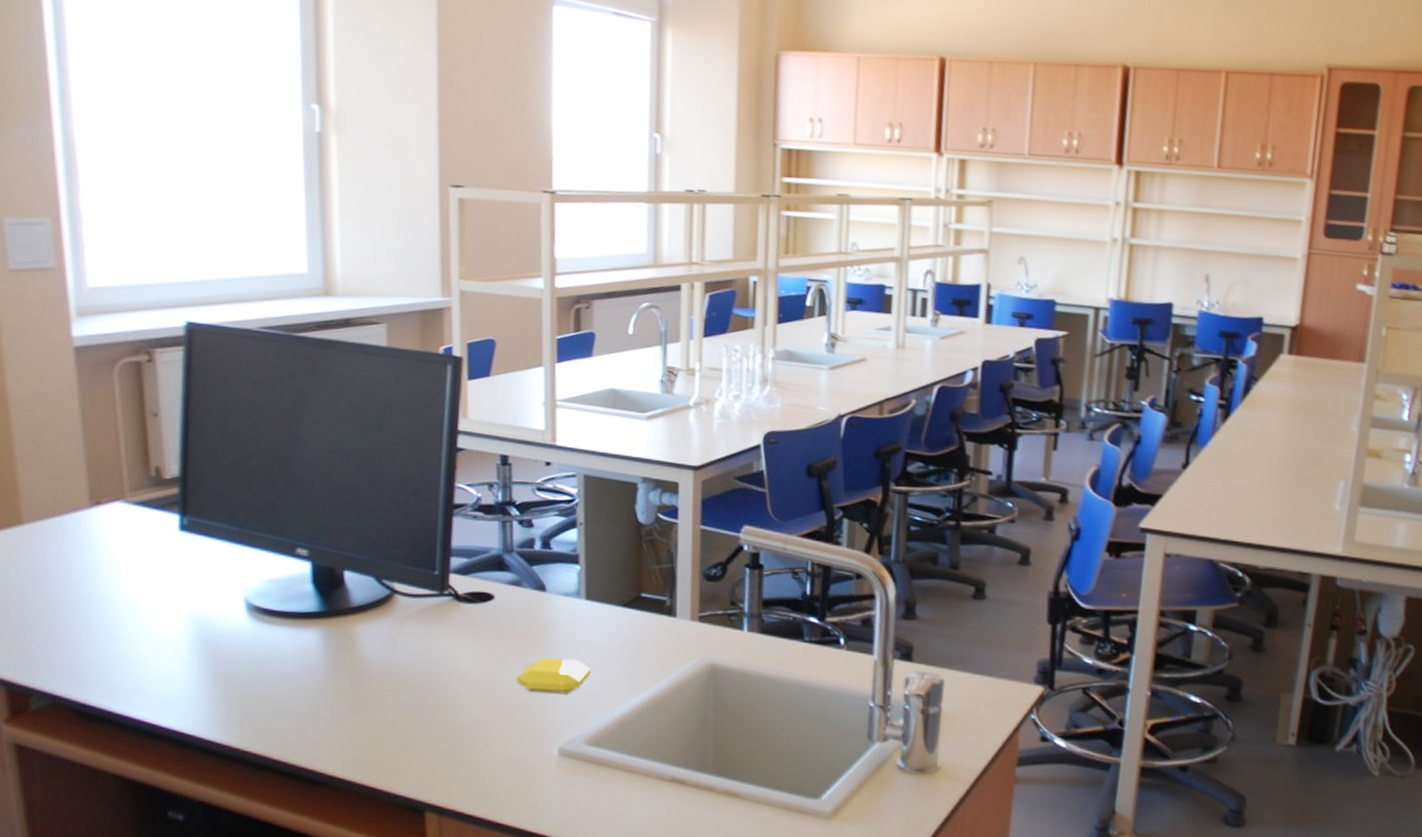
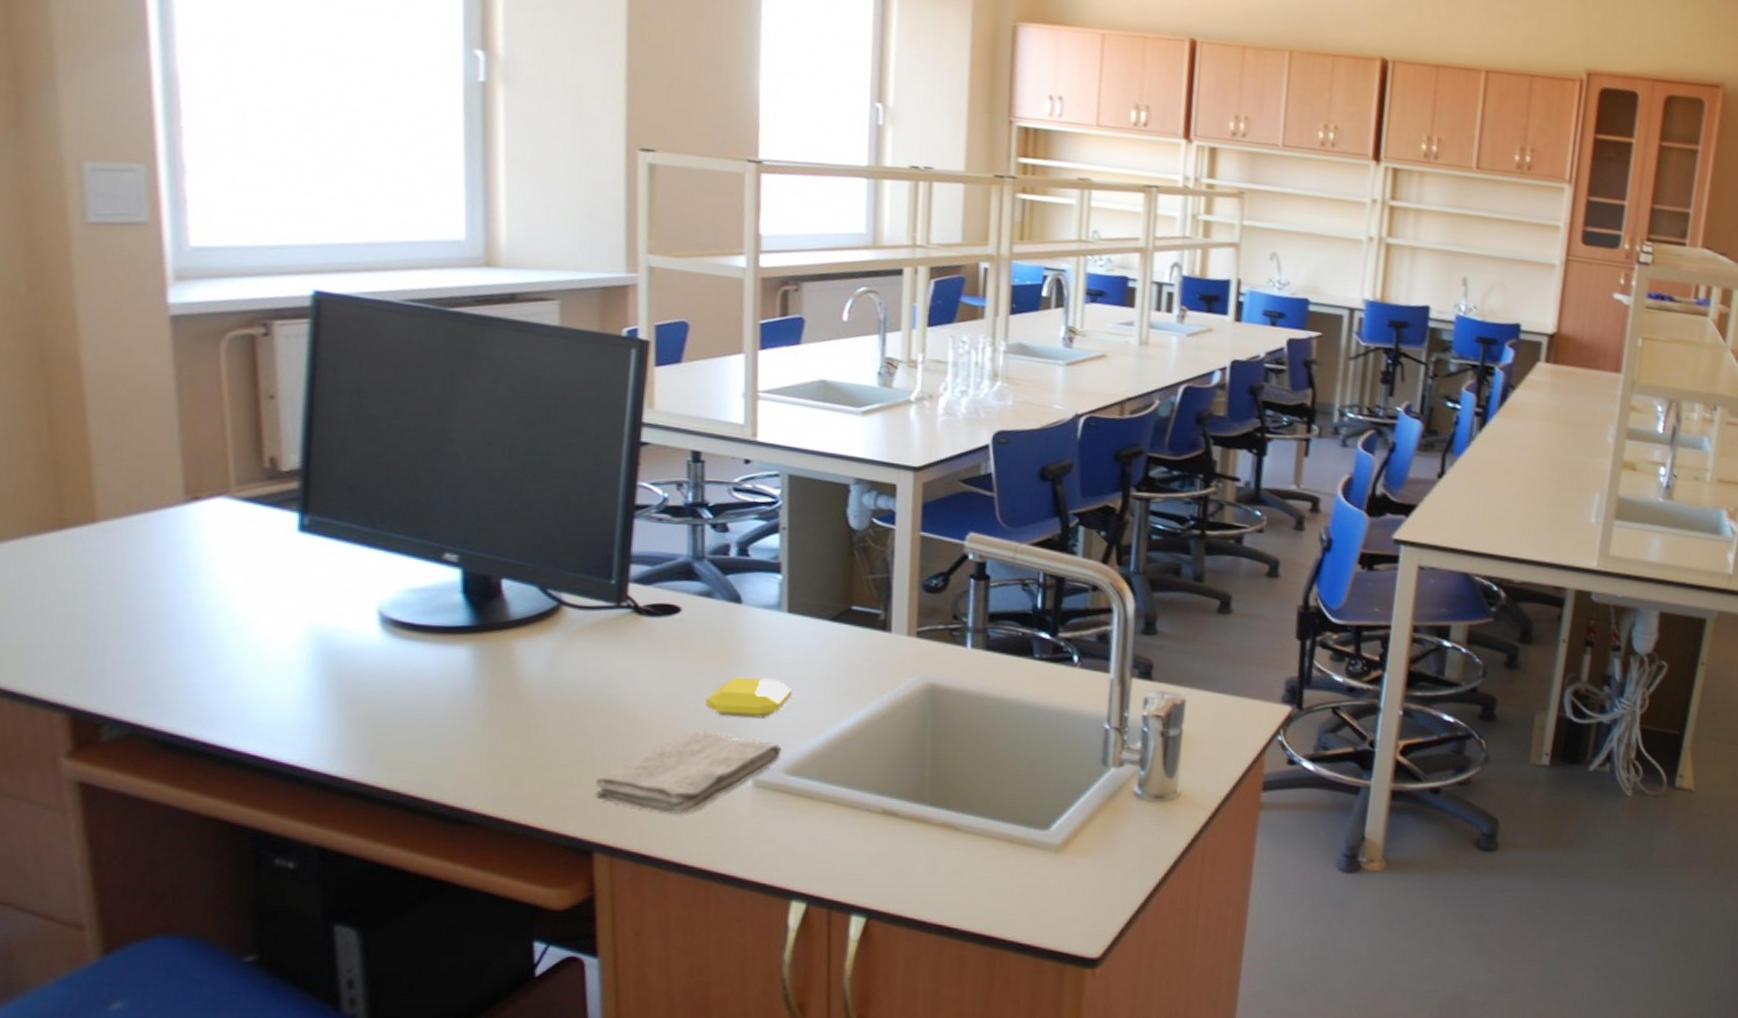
washcloth: none [425,704,583,780] -> present [595,729,782,815]

